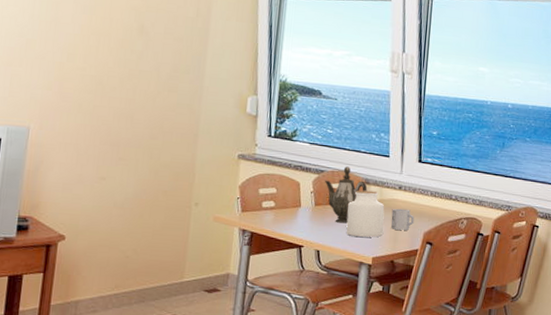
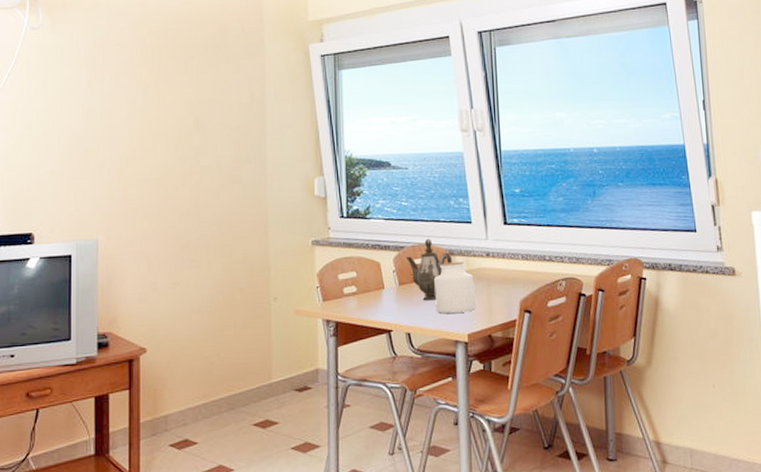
cup: present [391,208,415,230] -> none [482,277,508,301]

